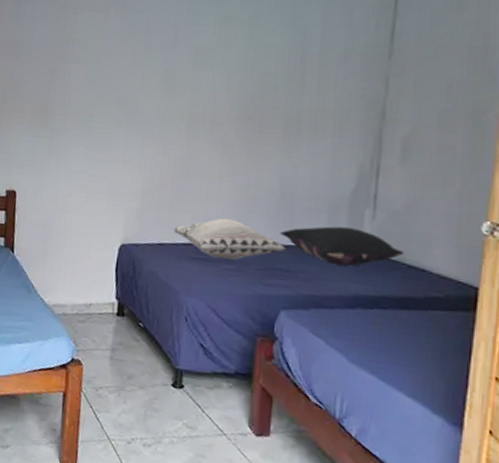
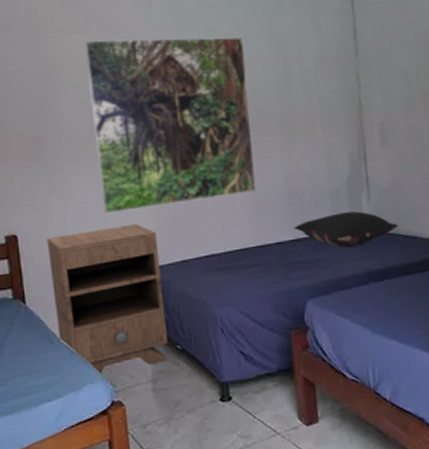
nightstand: none [36,198,138,335] -> present [47,223,169,376]
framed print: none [93,19,261,189] -> present [84,37,257,214]
decorative pillow: present [173,218,287,260] -> none [194,223,302,264]

